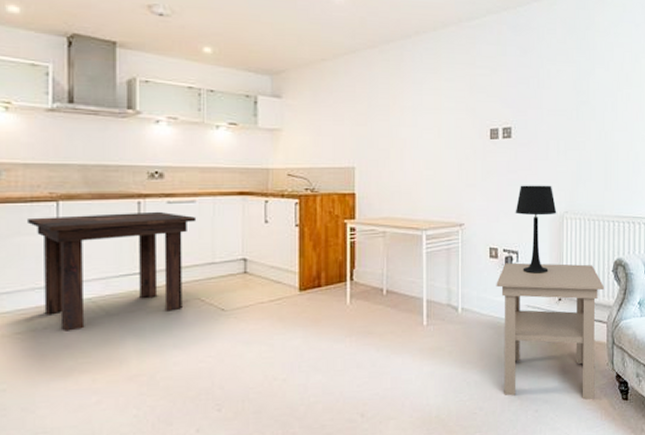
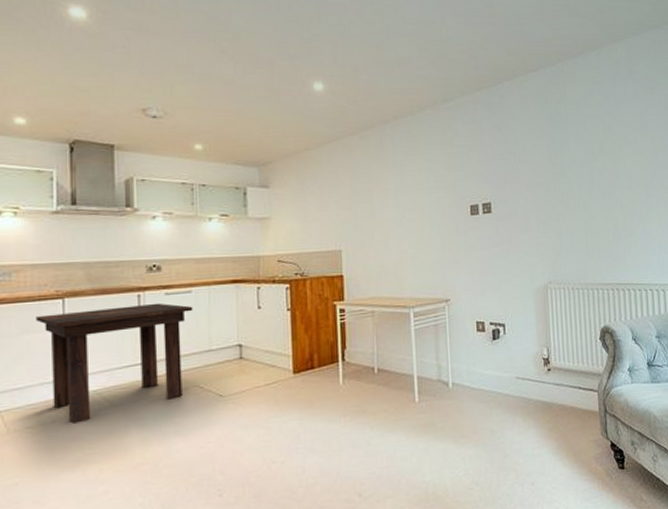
side table: present [496,262,604,400] -> none [485,333,592,471]
table lamp: present [515,185,557,274] -> none [499,256,541,345]

